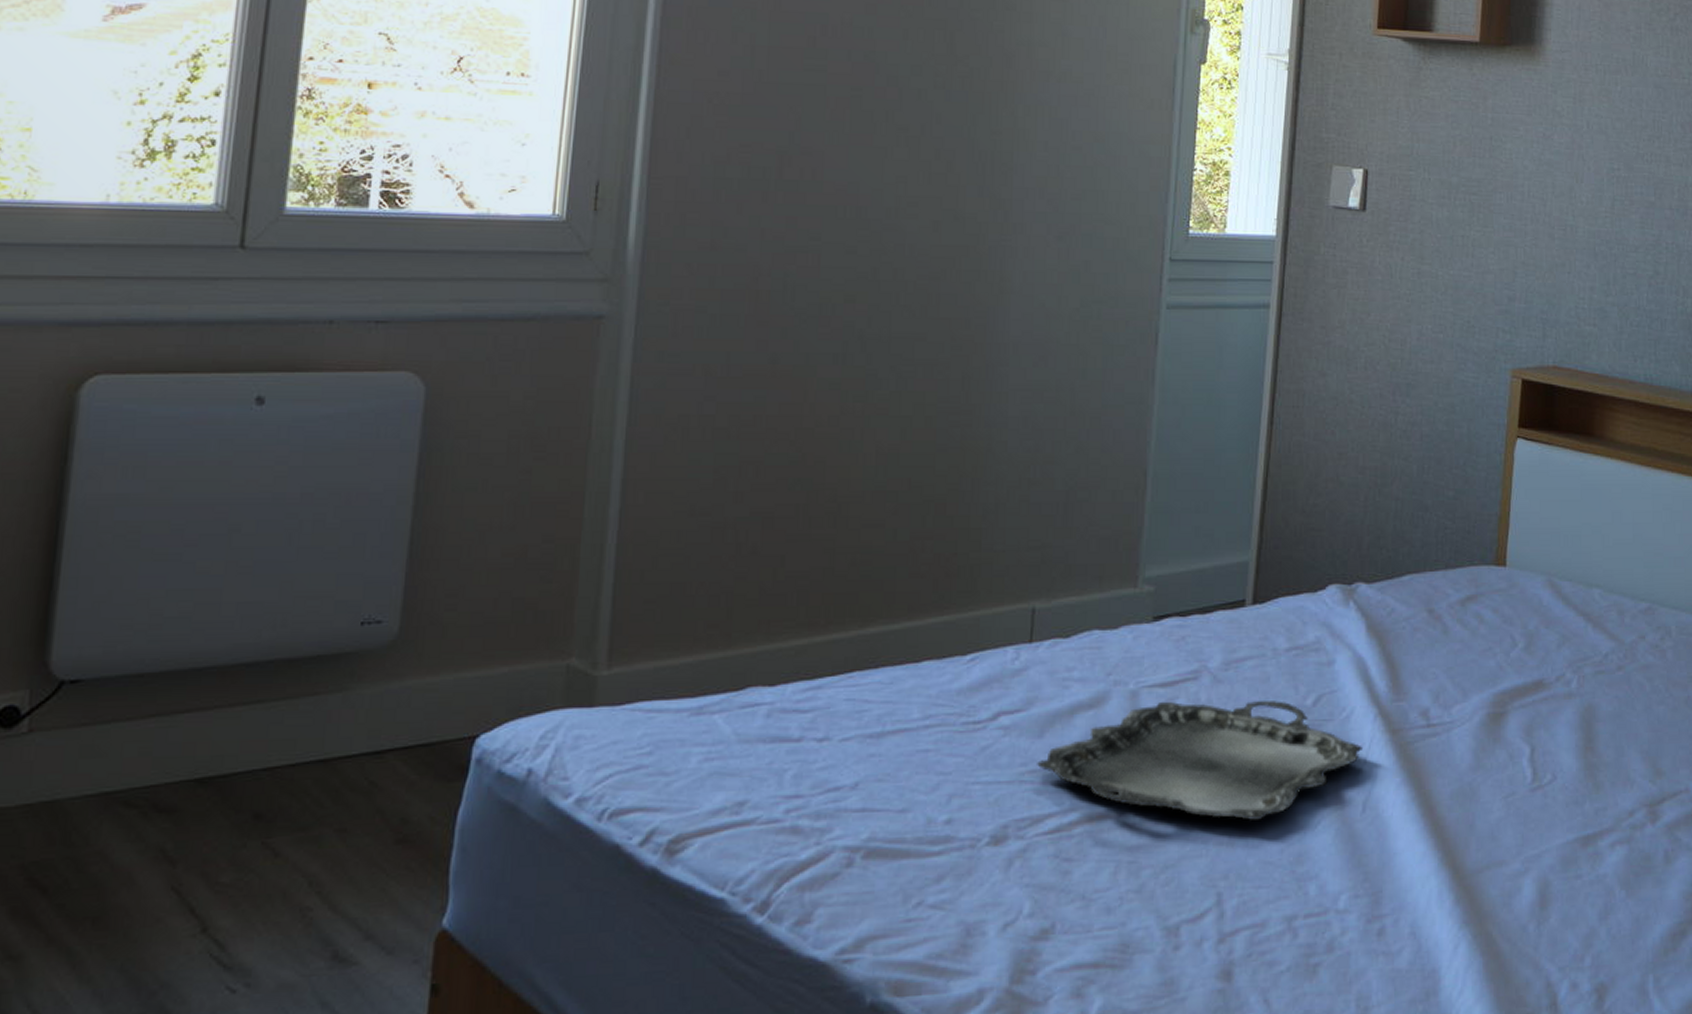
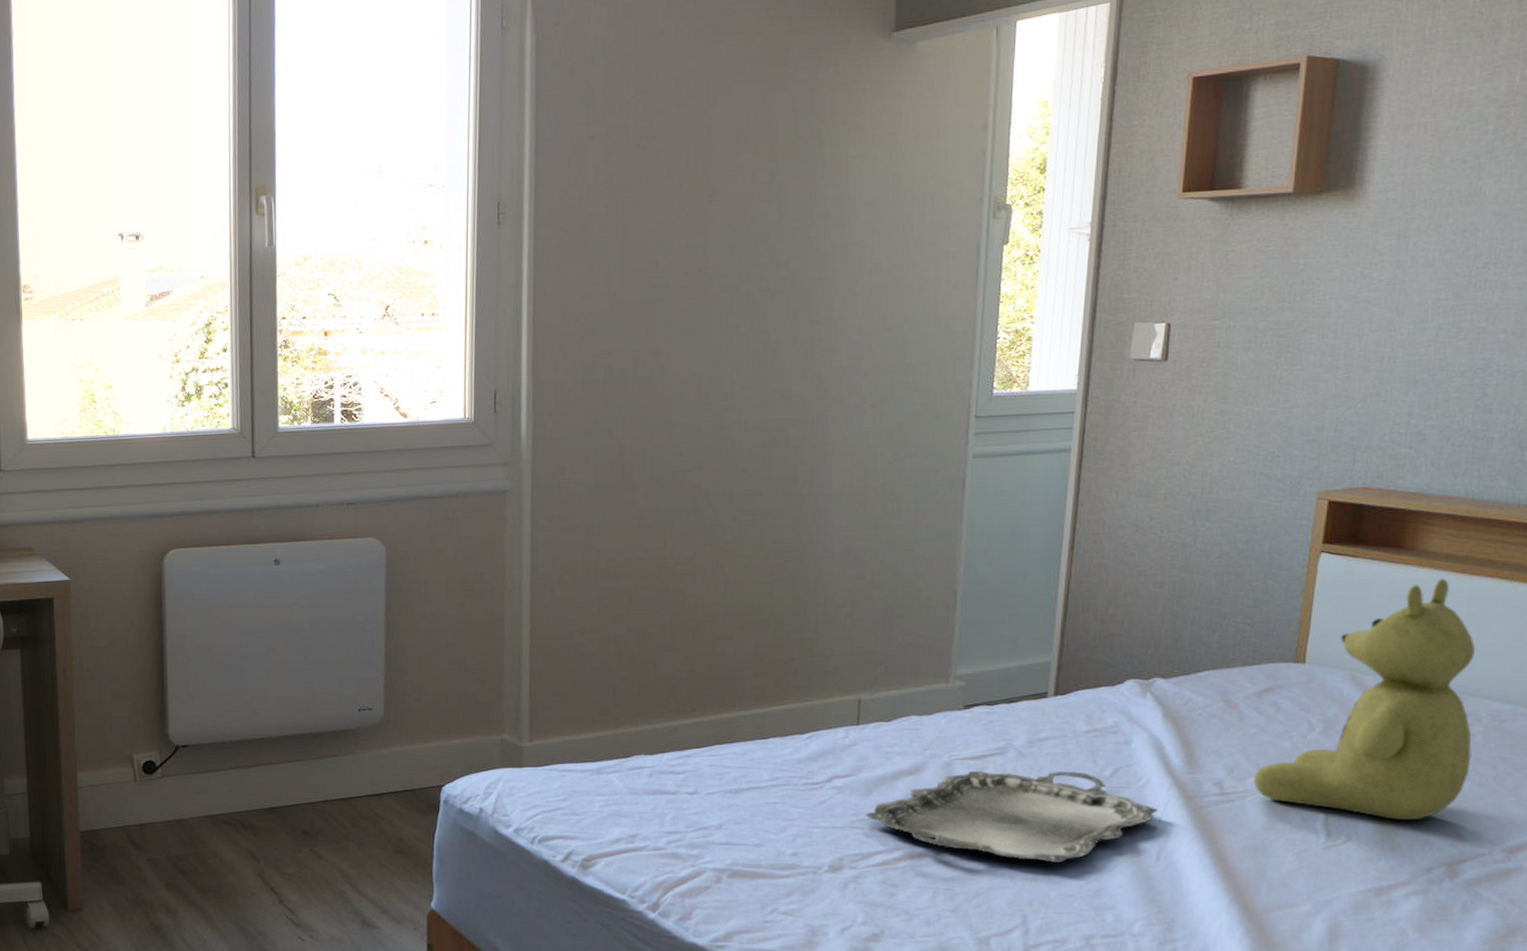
stuffed bear: none [1459,471,1664,754] -> present [1253,578,1476,821]

